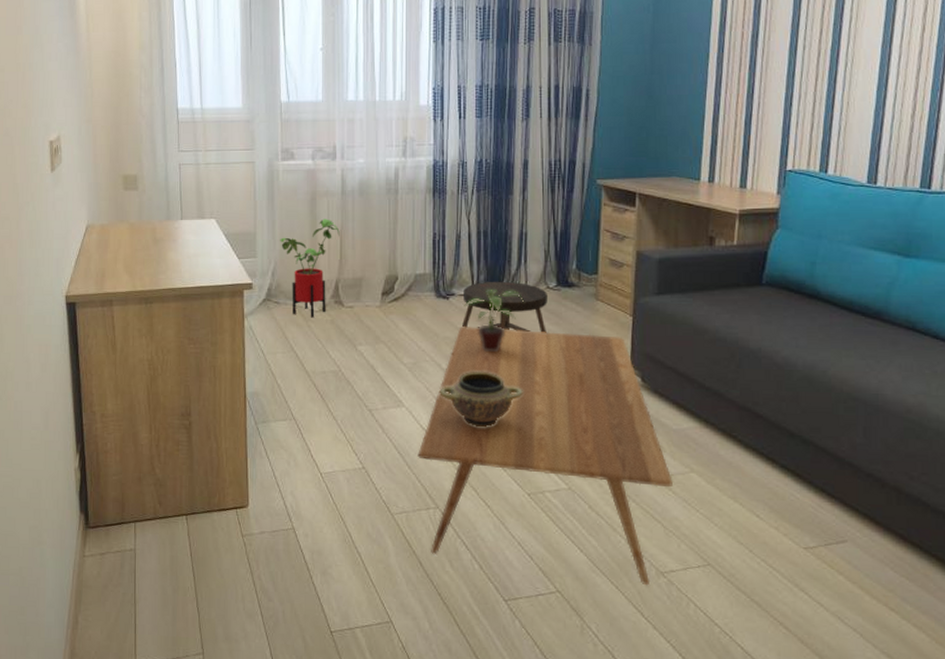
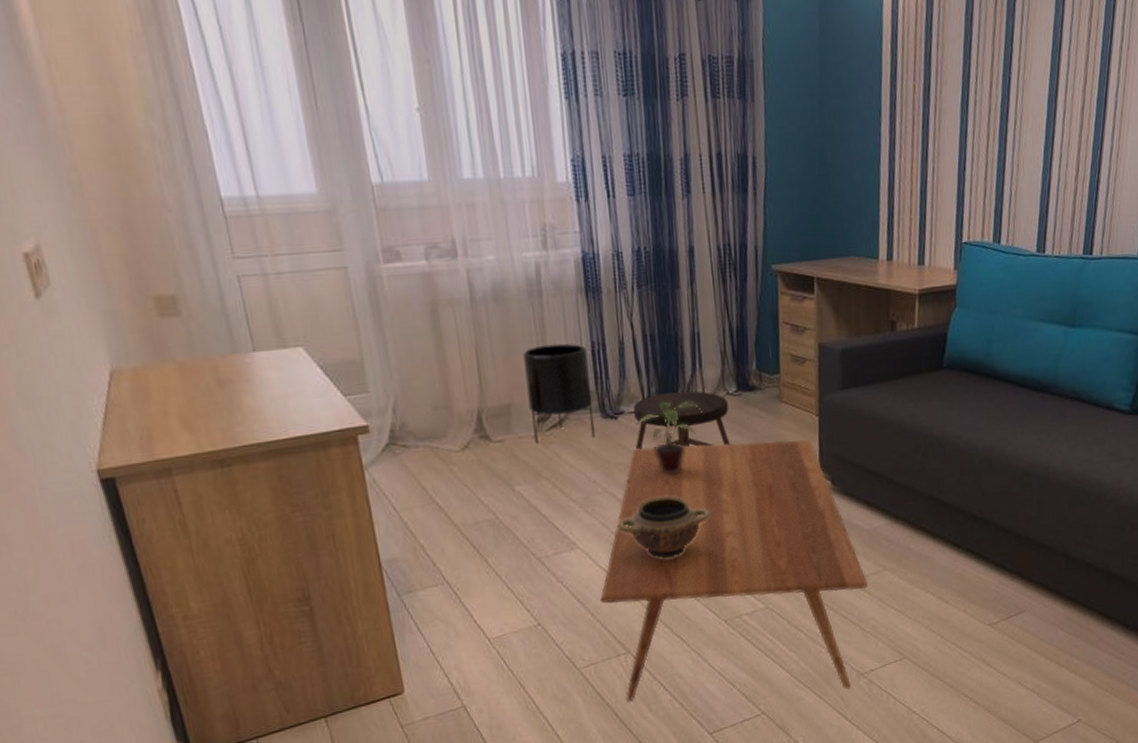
house plant: present [280,219,340,318] -> none [397,334,475,460]
planter: none [377,232,429,313] -> present [523,343,596,444]

